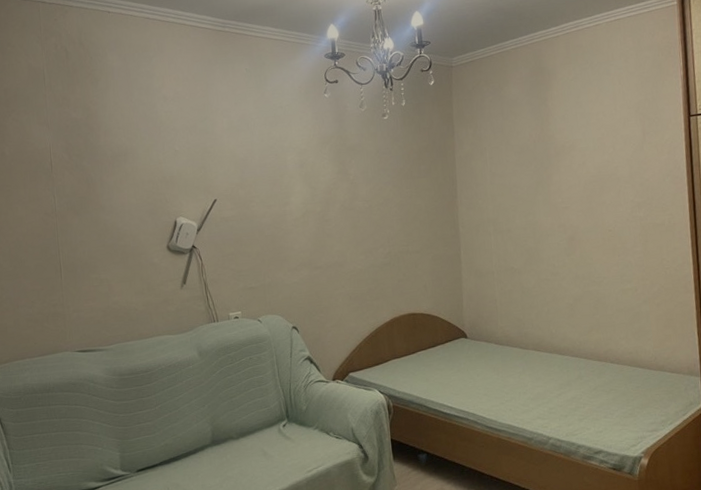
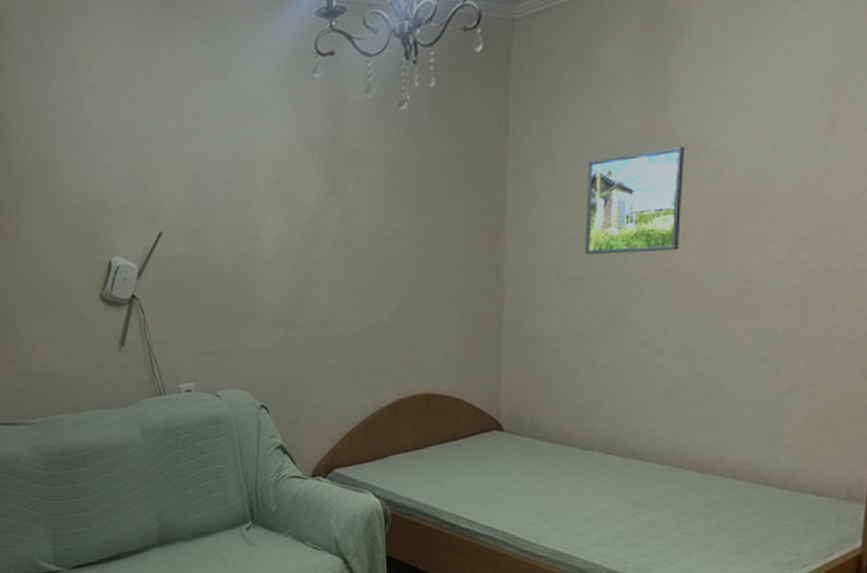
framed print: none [505,147,567,215] -> present [585,146,684,255]

